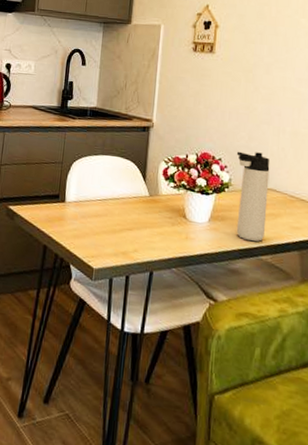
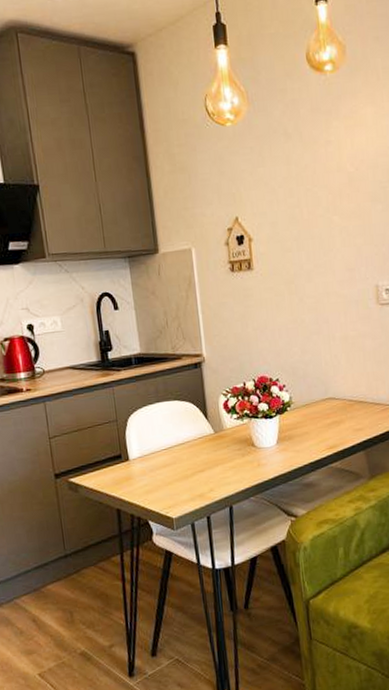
thermos bottle: present [236,151,270,242] -> none [292,364,331,453]

